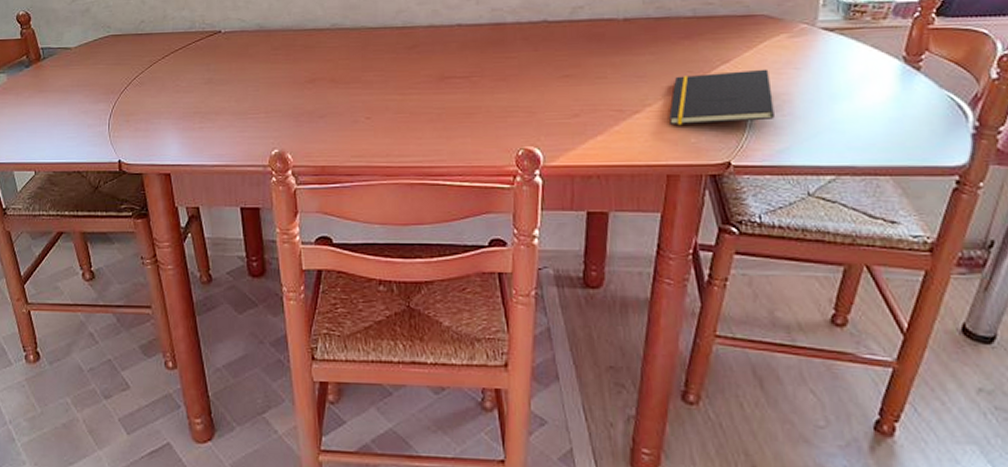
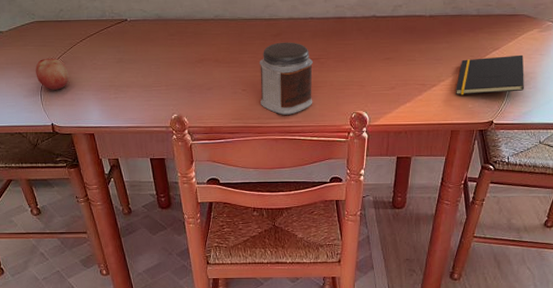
fruit: none [105,78,144,118] -> present [35,58,69,90]
jar: none [388,55,463,151] -> present [259,42,313,115]

